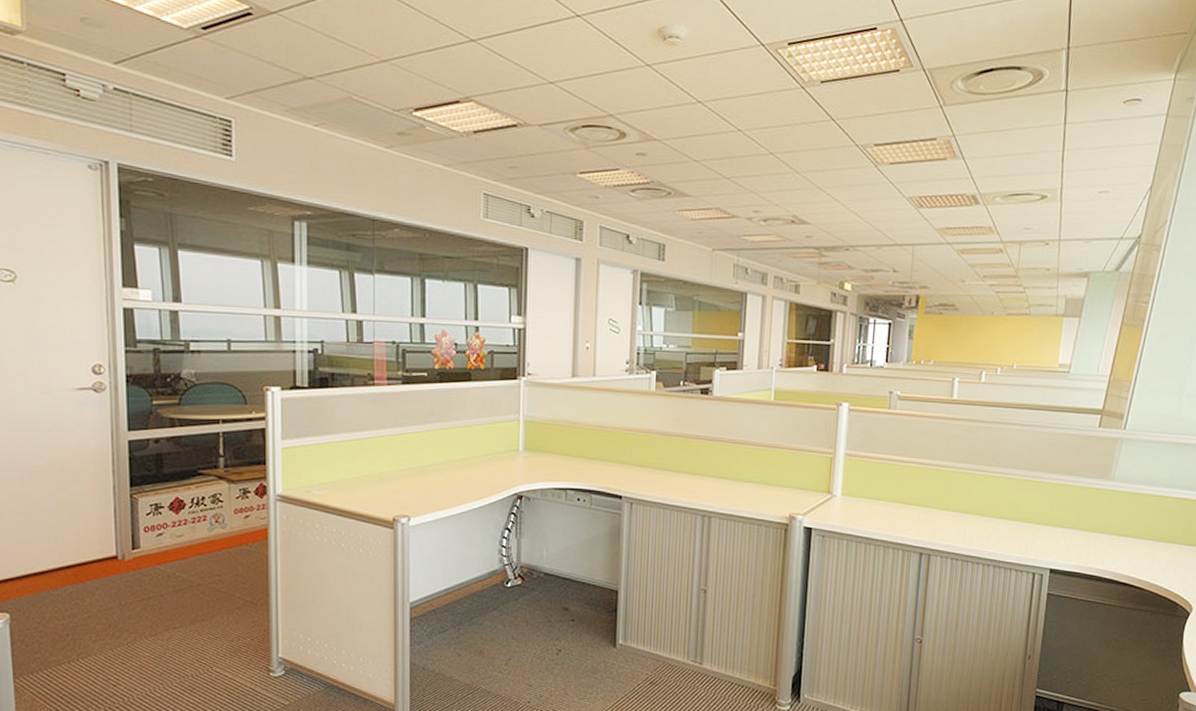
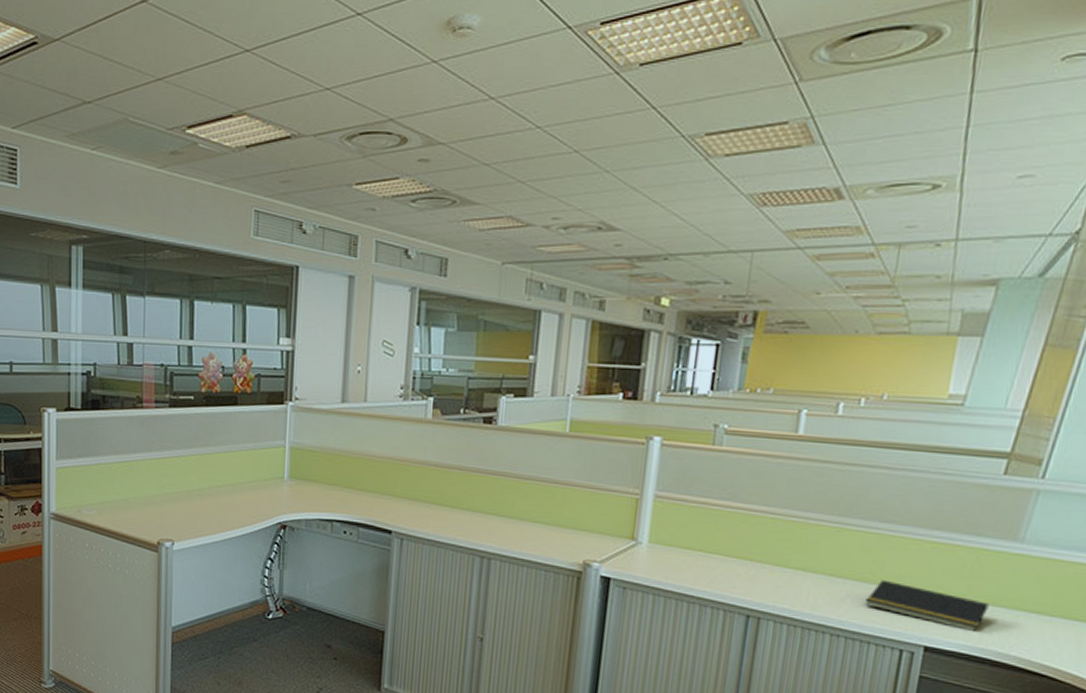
notepad: none [1007,516,1093,555] -> present [865,579,990,632]

